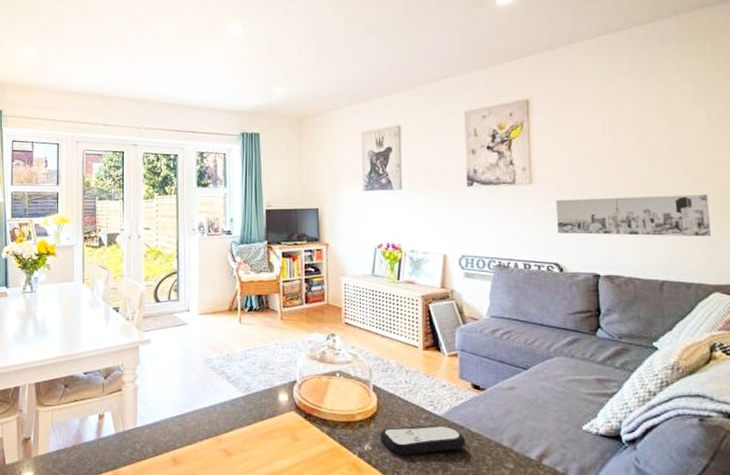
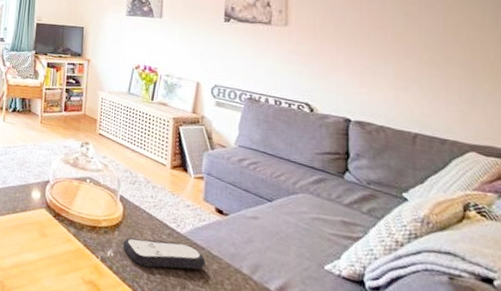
wall art: present [555,194,711,237] -> none [309,43,468,97]

